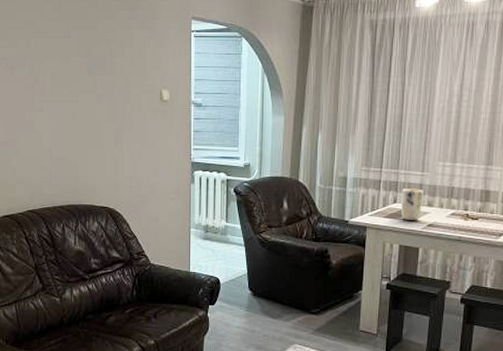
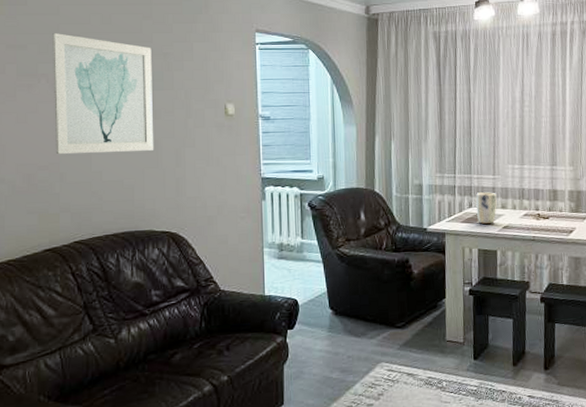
wall art: none [11,20,96,132] -> present [53,33,153,155]

